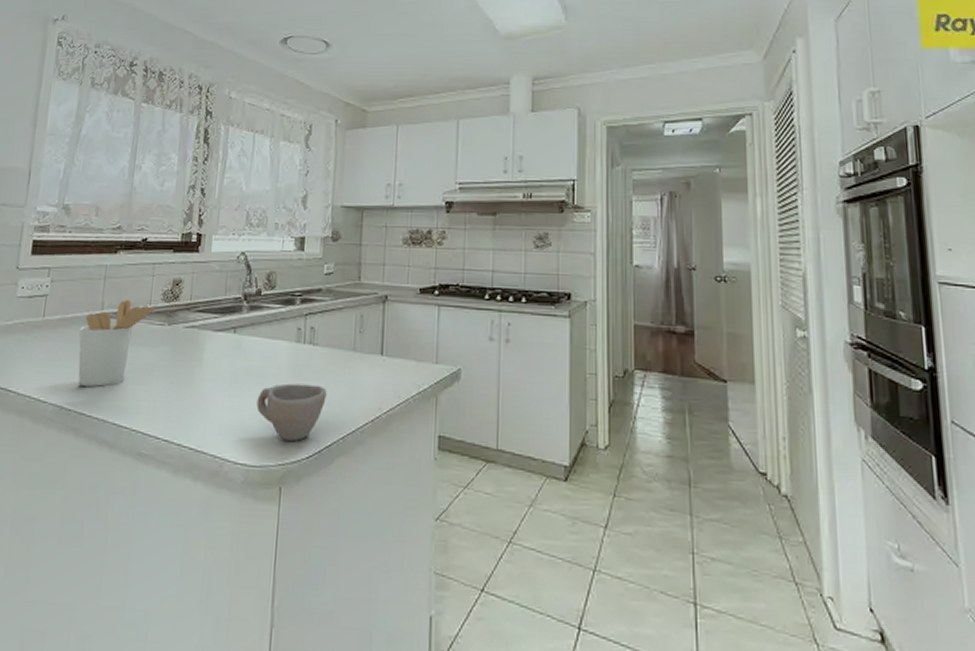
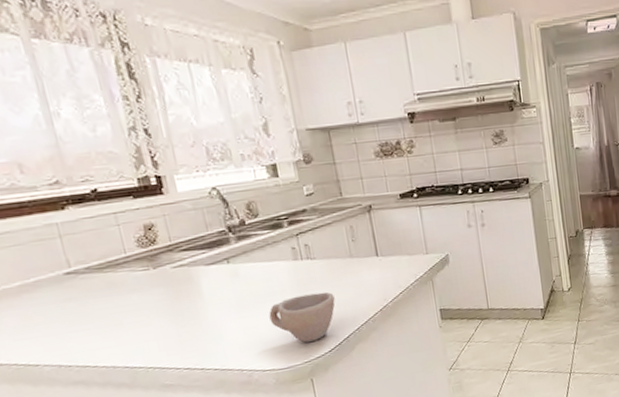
utensil holder: present [78,299,158,387] -> none [49,252,136,342]

